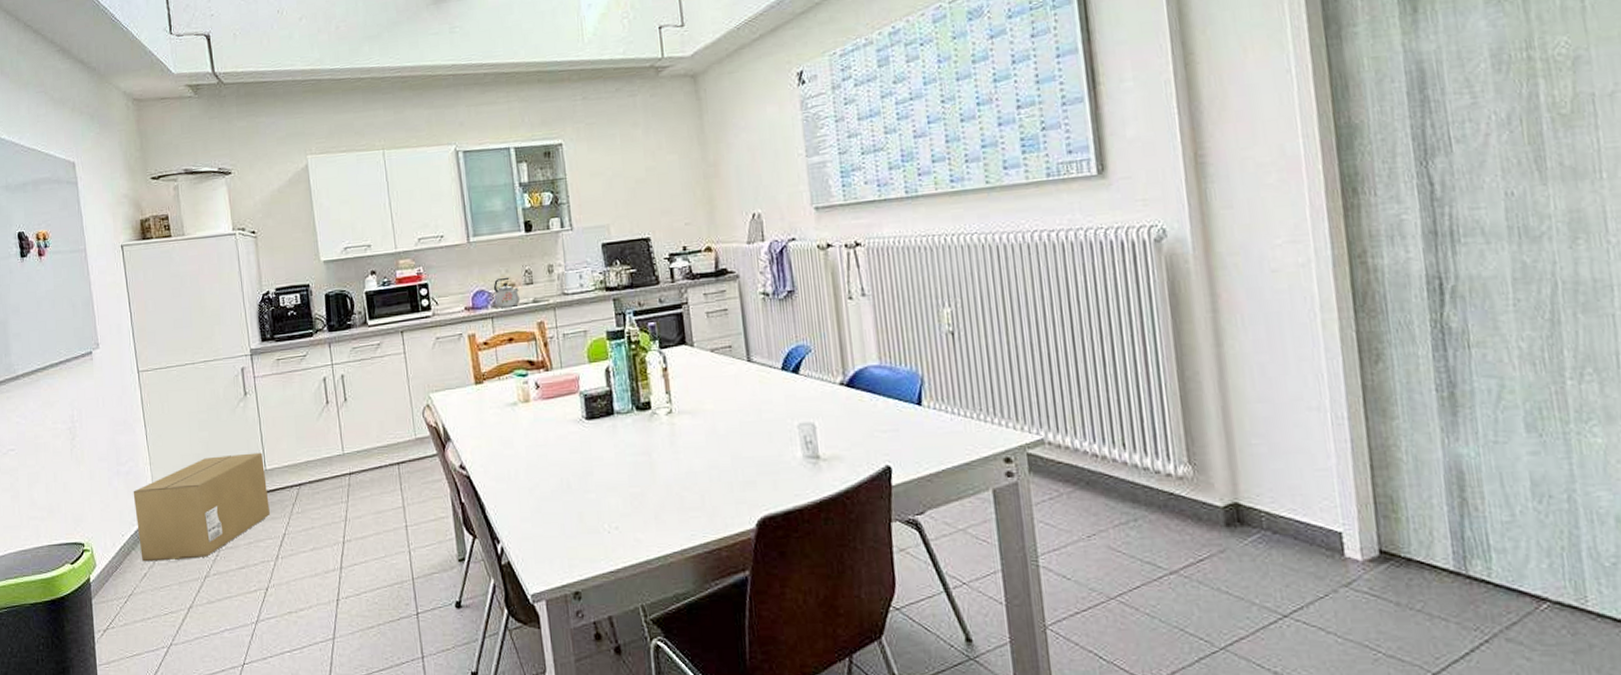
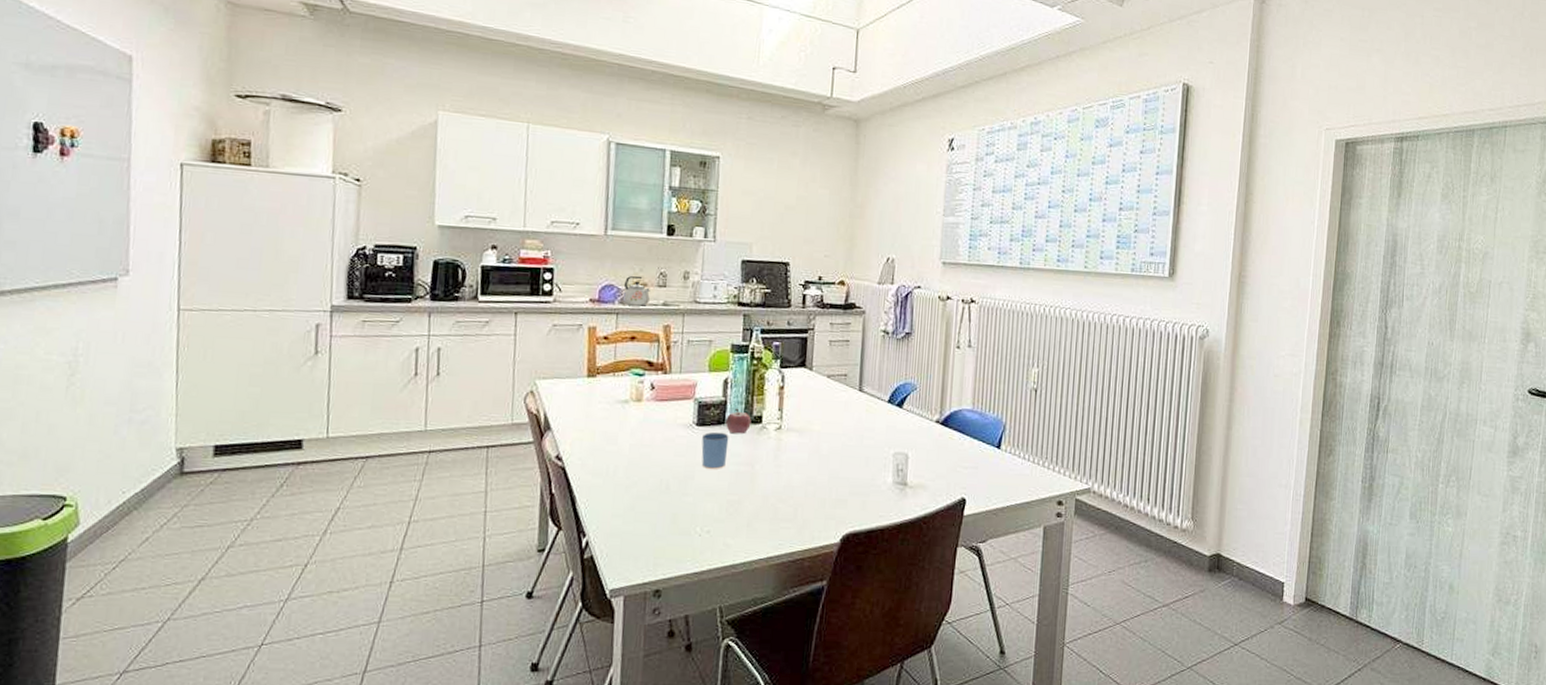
box: present [133,452,270,562] -> none [145,416,327,526]
mug: none [594,423,622,464] -> present [701,432,729,470]
fruit: none [613,396,641,424] -> present [725,408,752,434]

